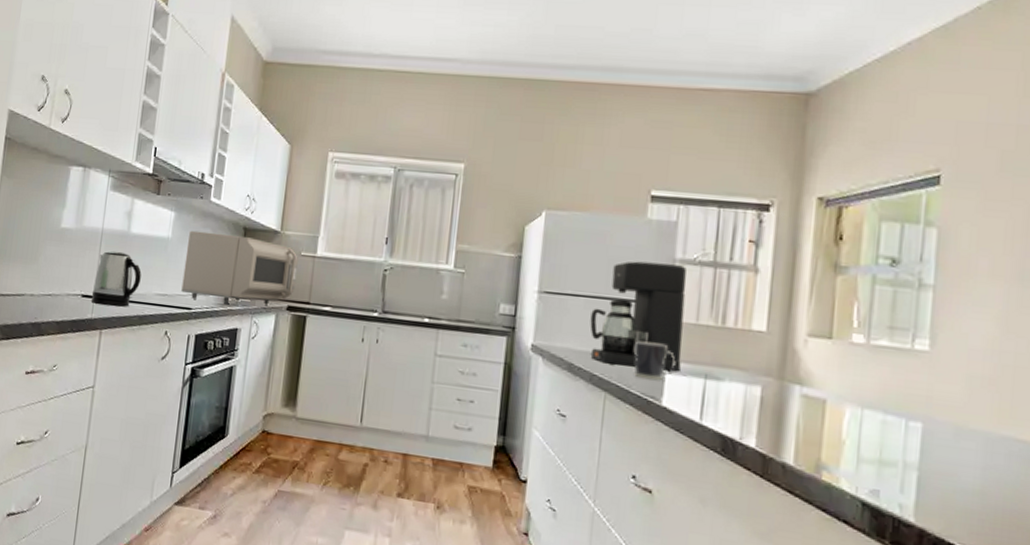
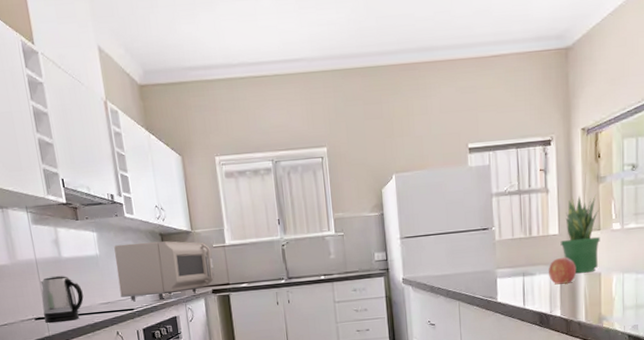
coffee maker: present [590,261,687,373] -> none [440,197,506,282]
mug: present [634,340,676,381] -> none [473,257,503,286]
fruit: none [744,365,788,404] -> present [549,257,577,285]
planter: none [767,285,835,396] -> present [560,194,601,274]

